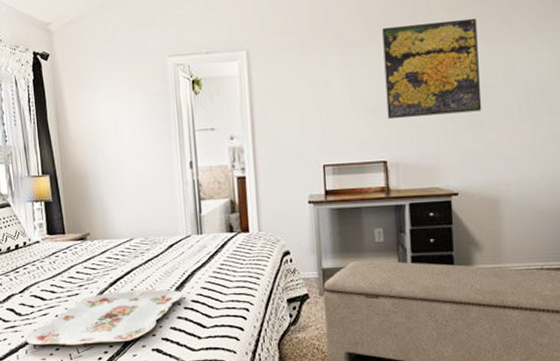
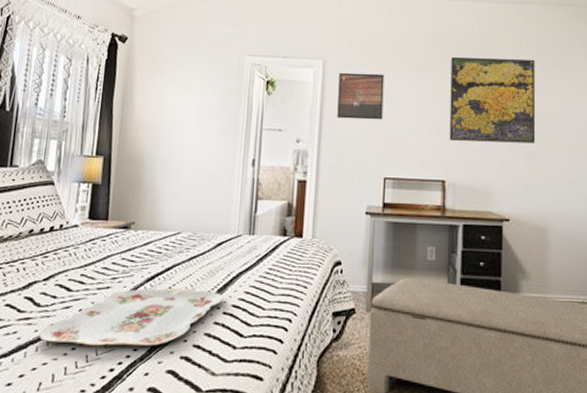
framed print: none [265,57,315,110] -> present [337,72,385,120]

